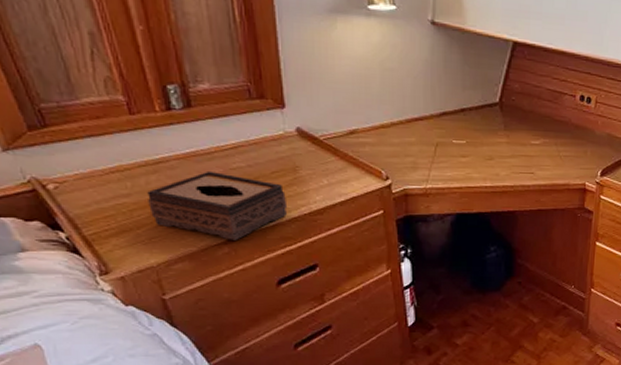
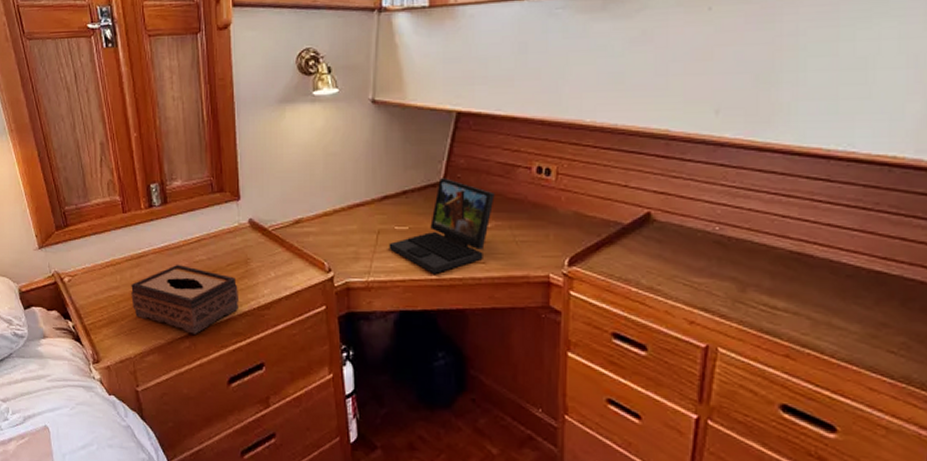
laptop: none [446,99,544,182] -> present [389,178,495,274]

